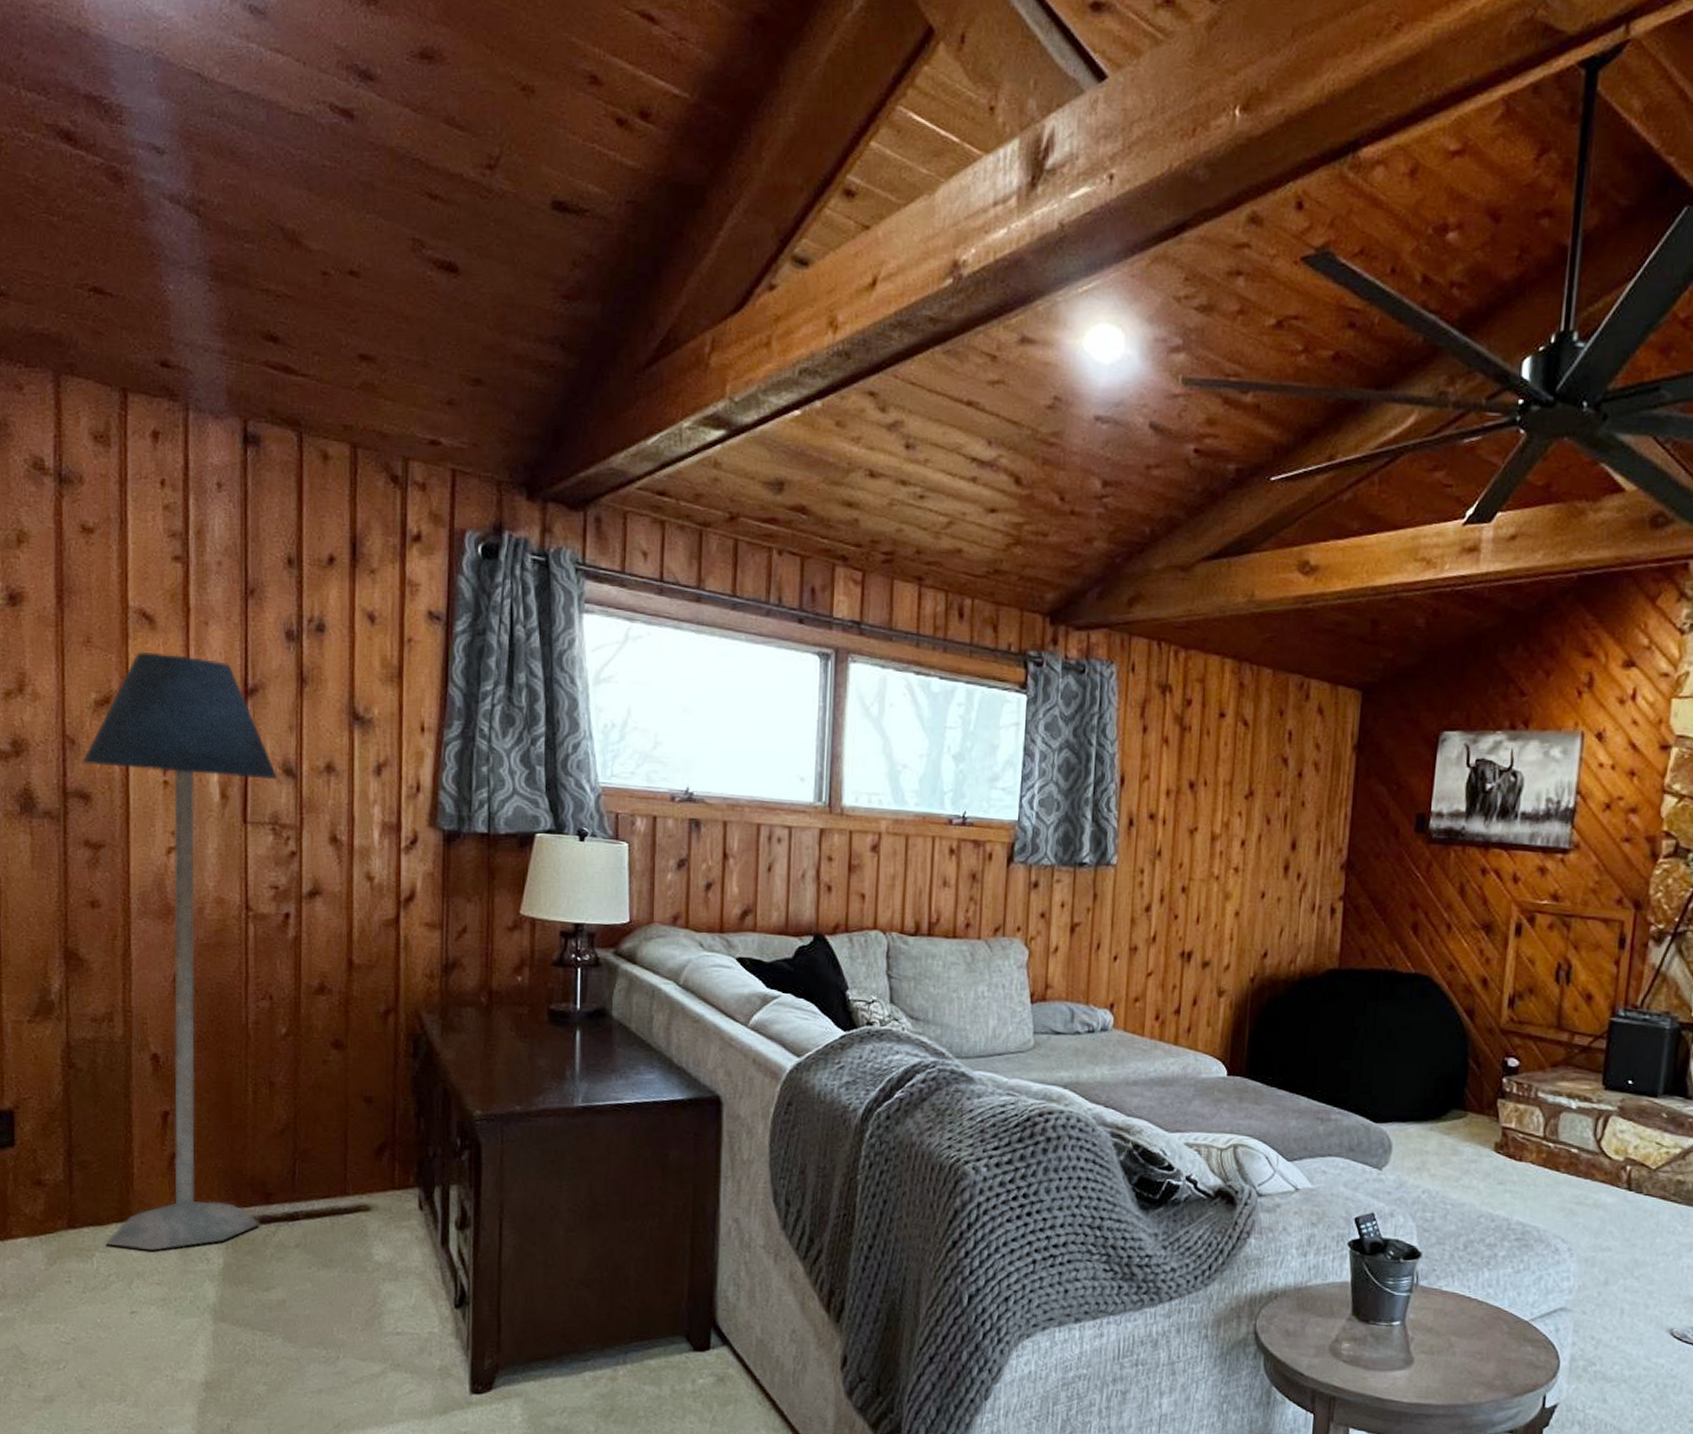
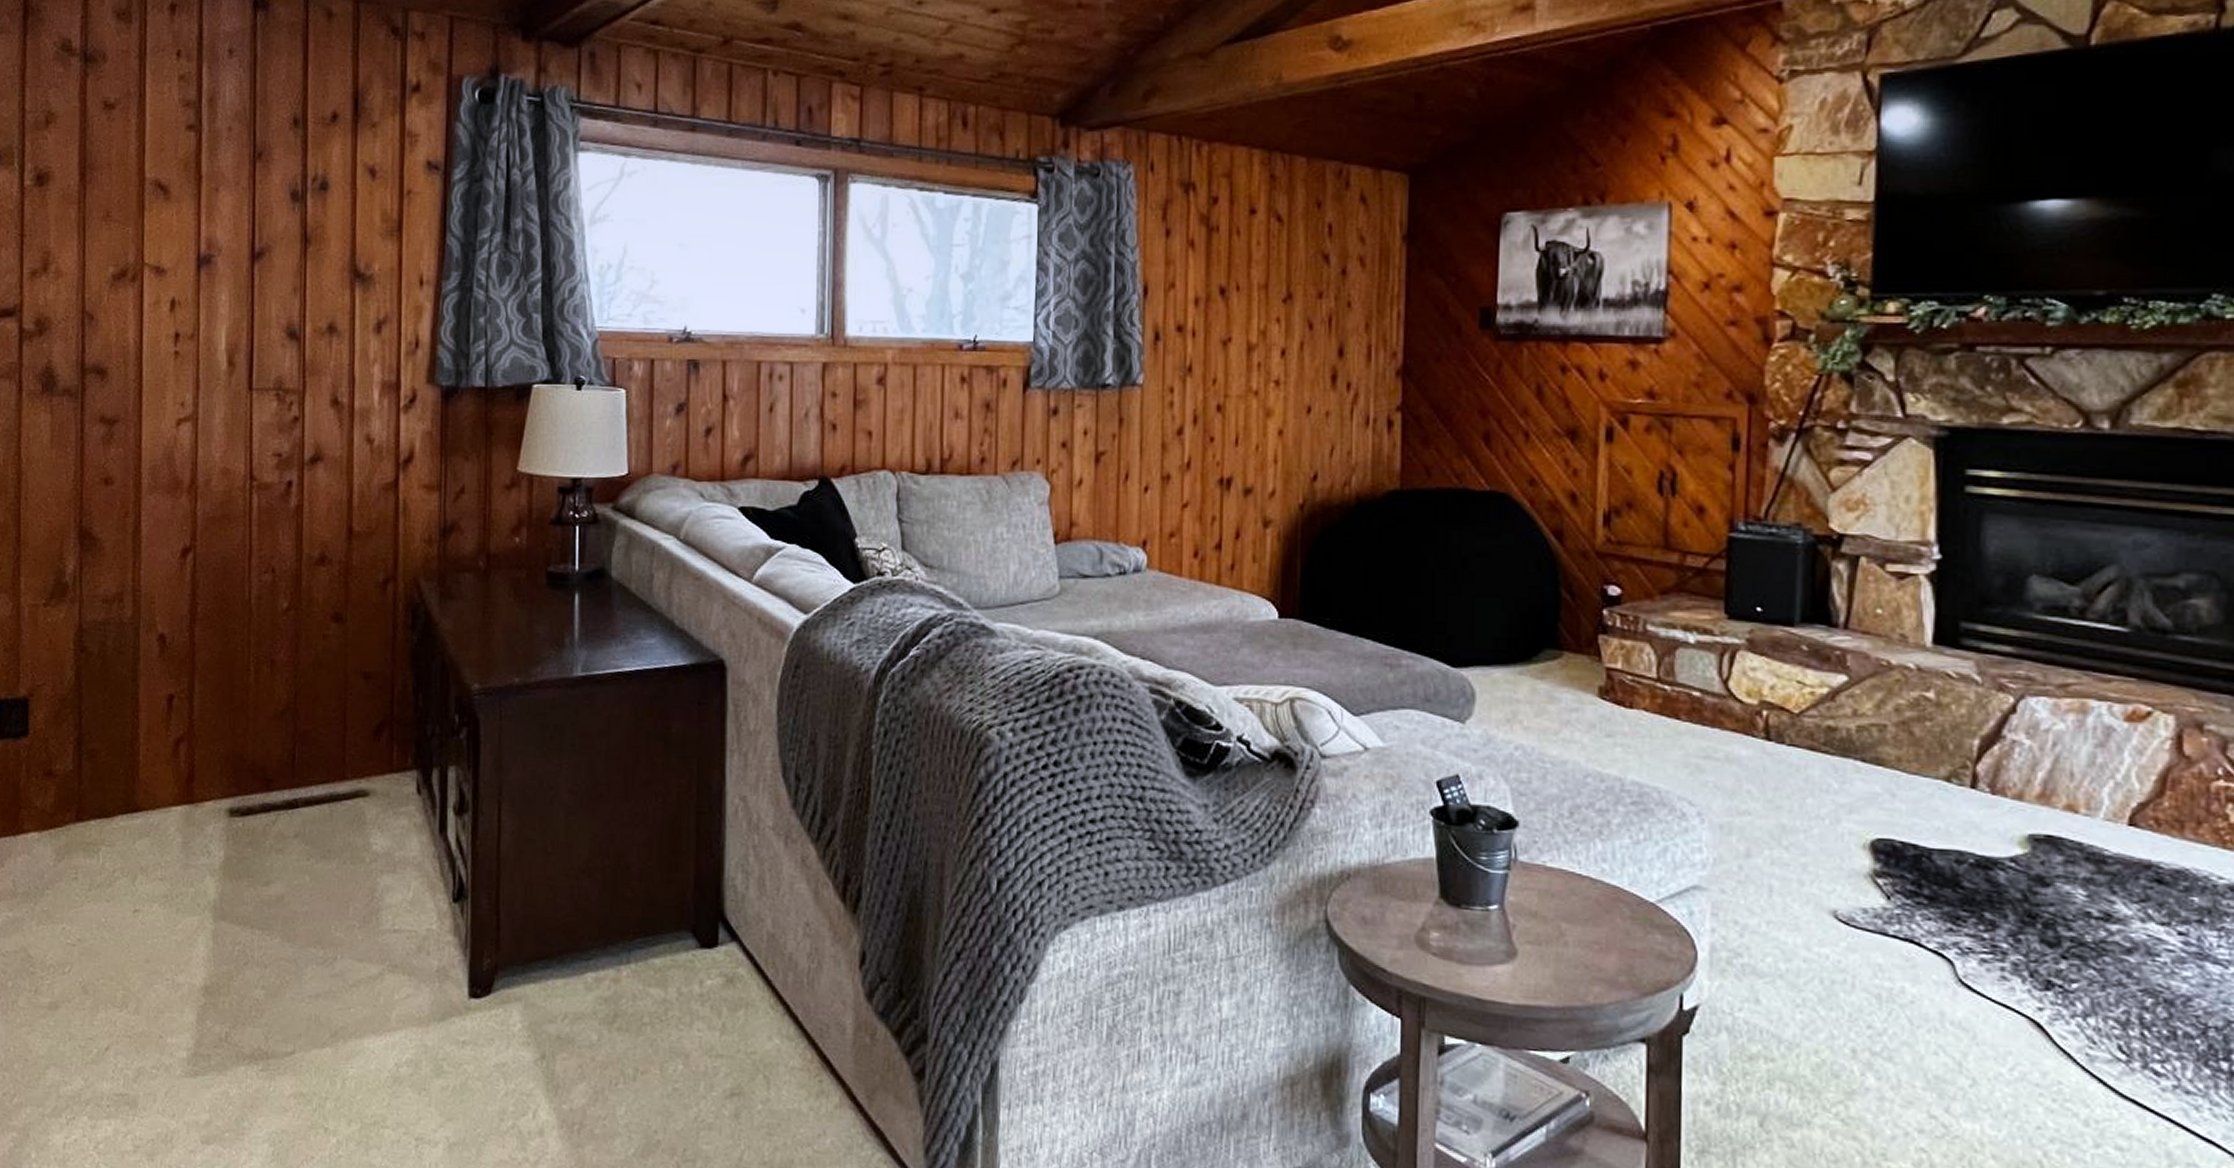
floor lamp: present [82,652,279,1251] -> none [99,222,283,844]

